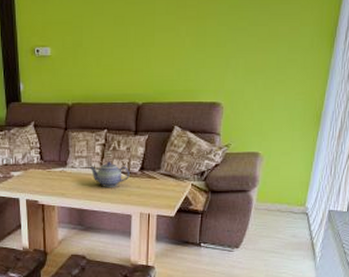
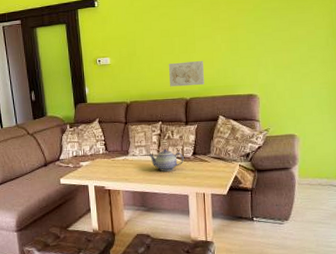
wall art: none [120,57,162,88] -> present [169,60,204,87]

